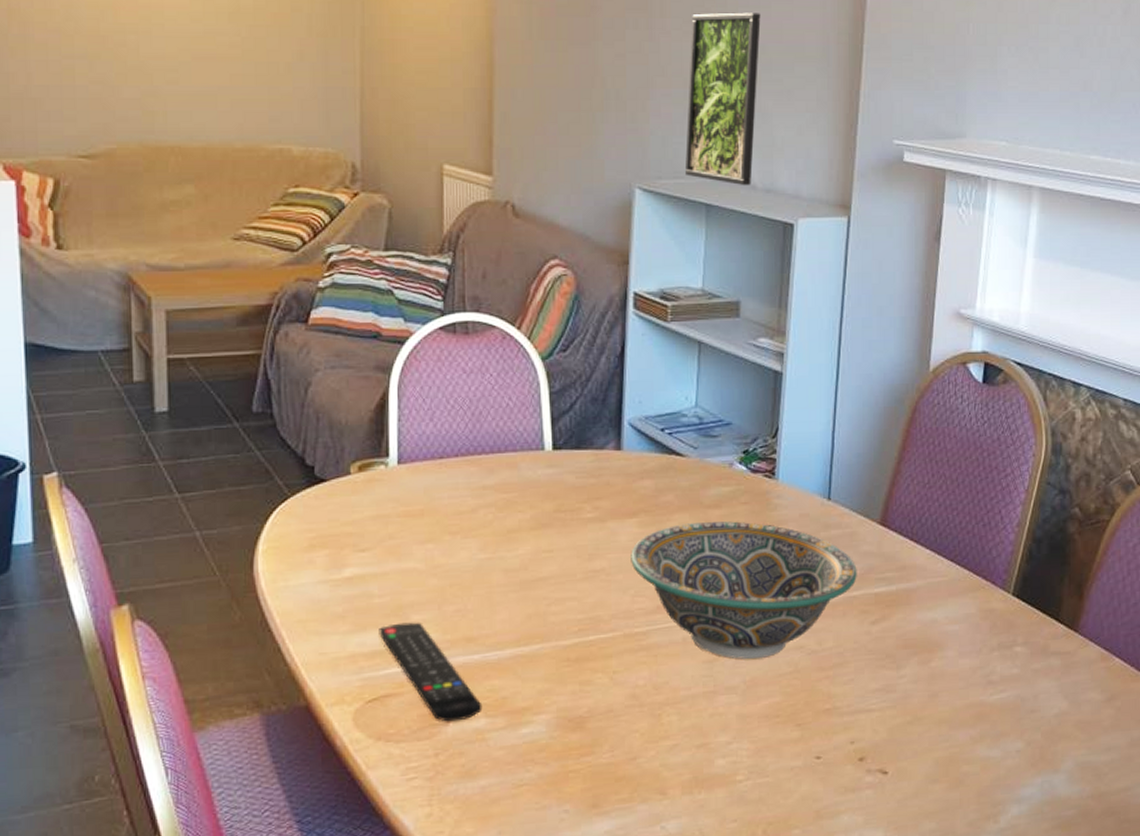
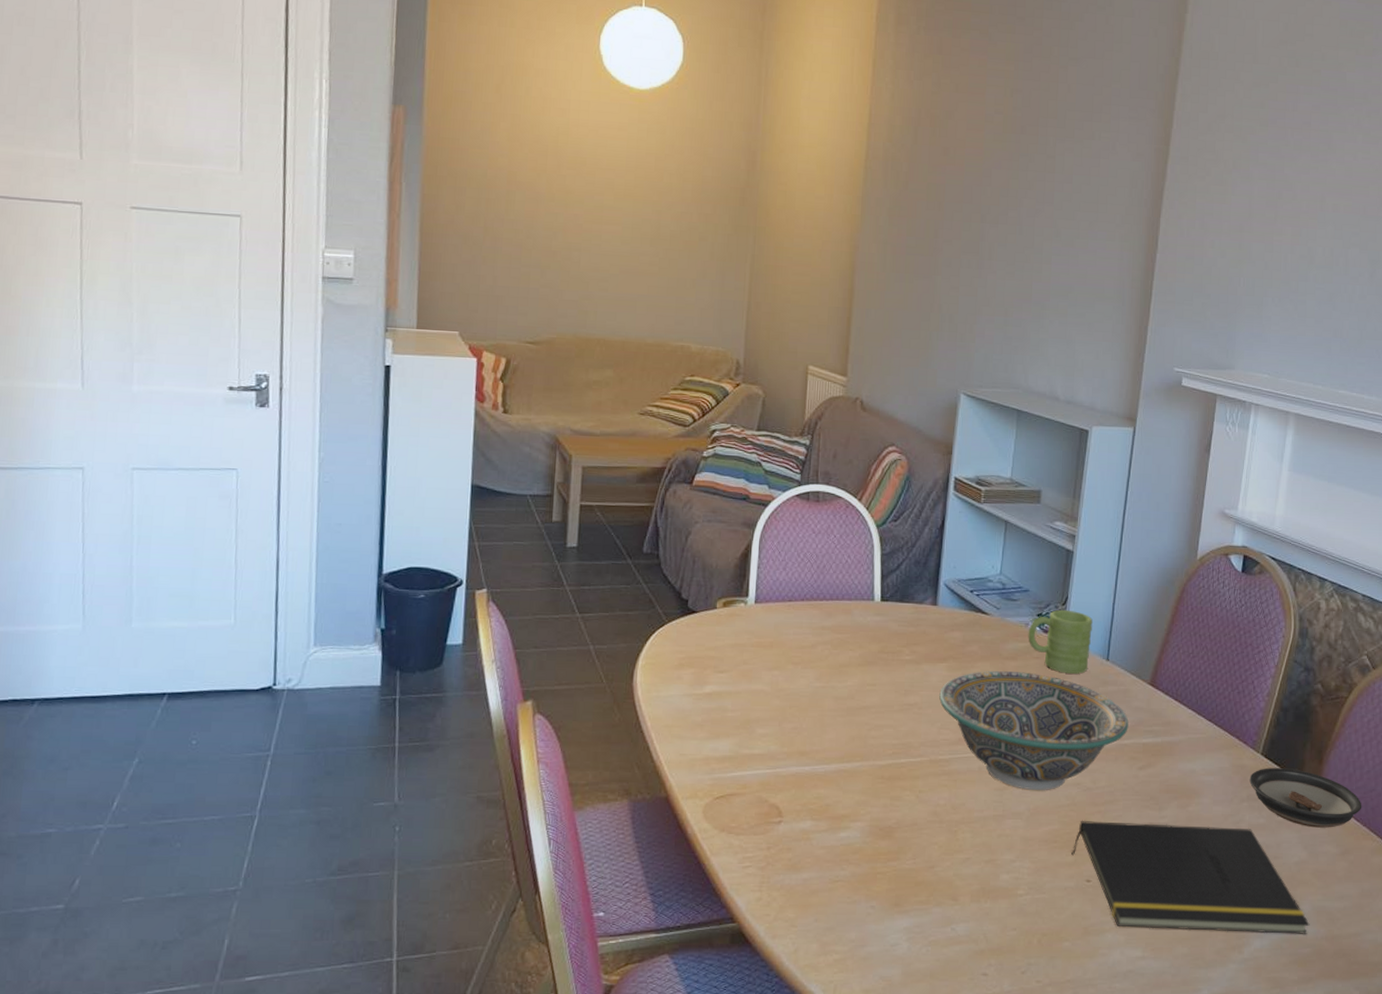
remote control: present [379,622,483,722] -> none [729,734,809,822]
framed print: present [684,12,761,186] -> none [1001,258,1070,398]
mug: none [733,443,809,519] -> present [1028,609,1093,674]
notepad: none [797,681,1074,806] -> present [1071,820,1310,935]
saucer: none [1000,608,1129,674] -> present [1249,768,1362,828]

